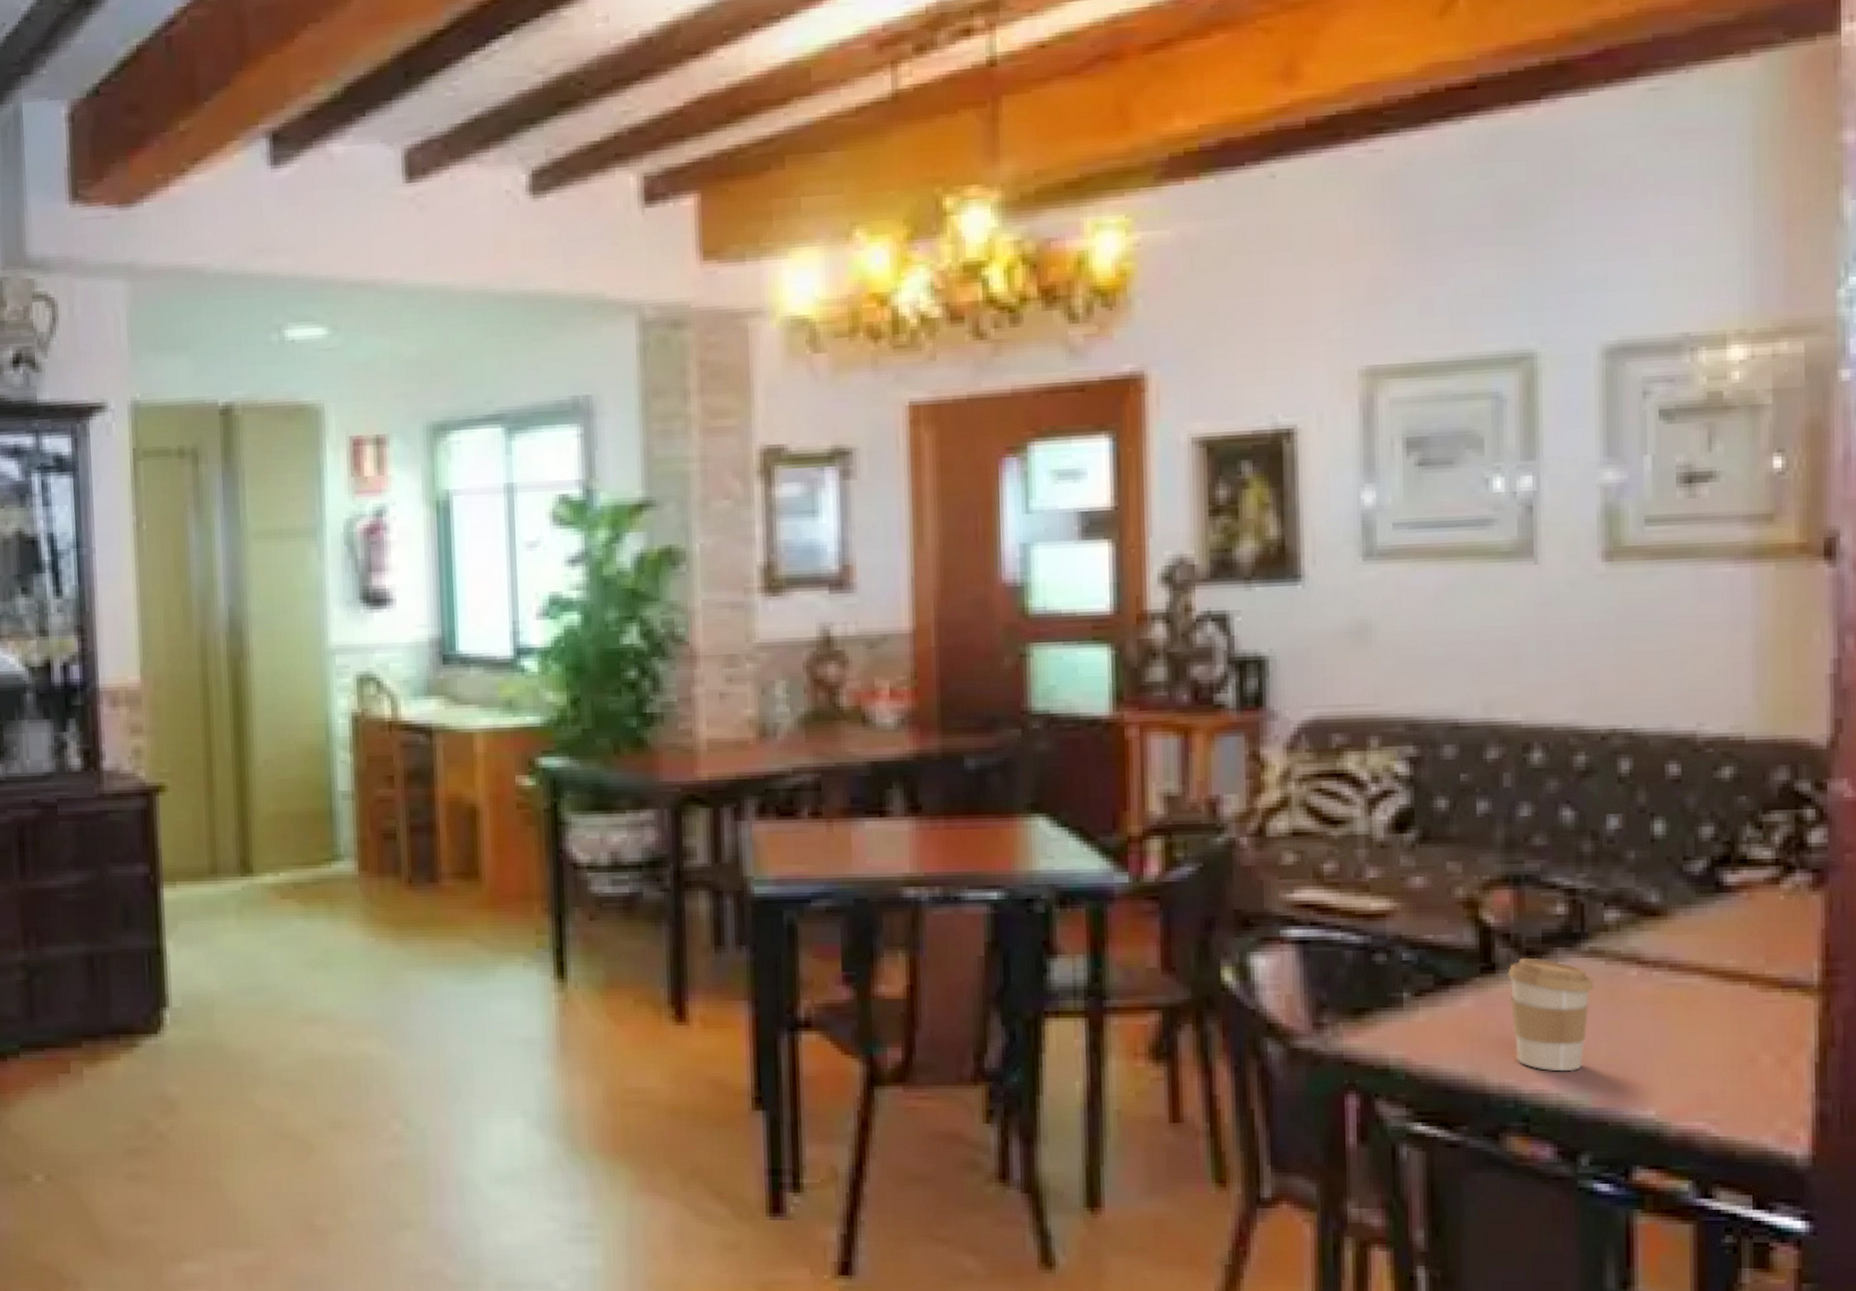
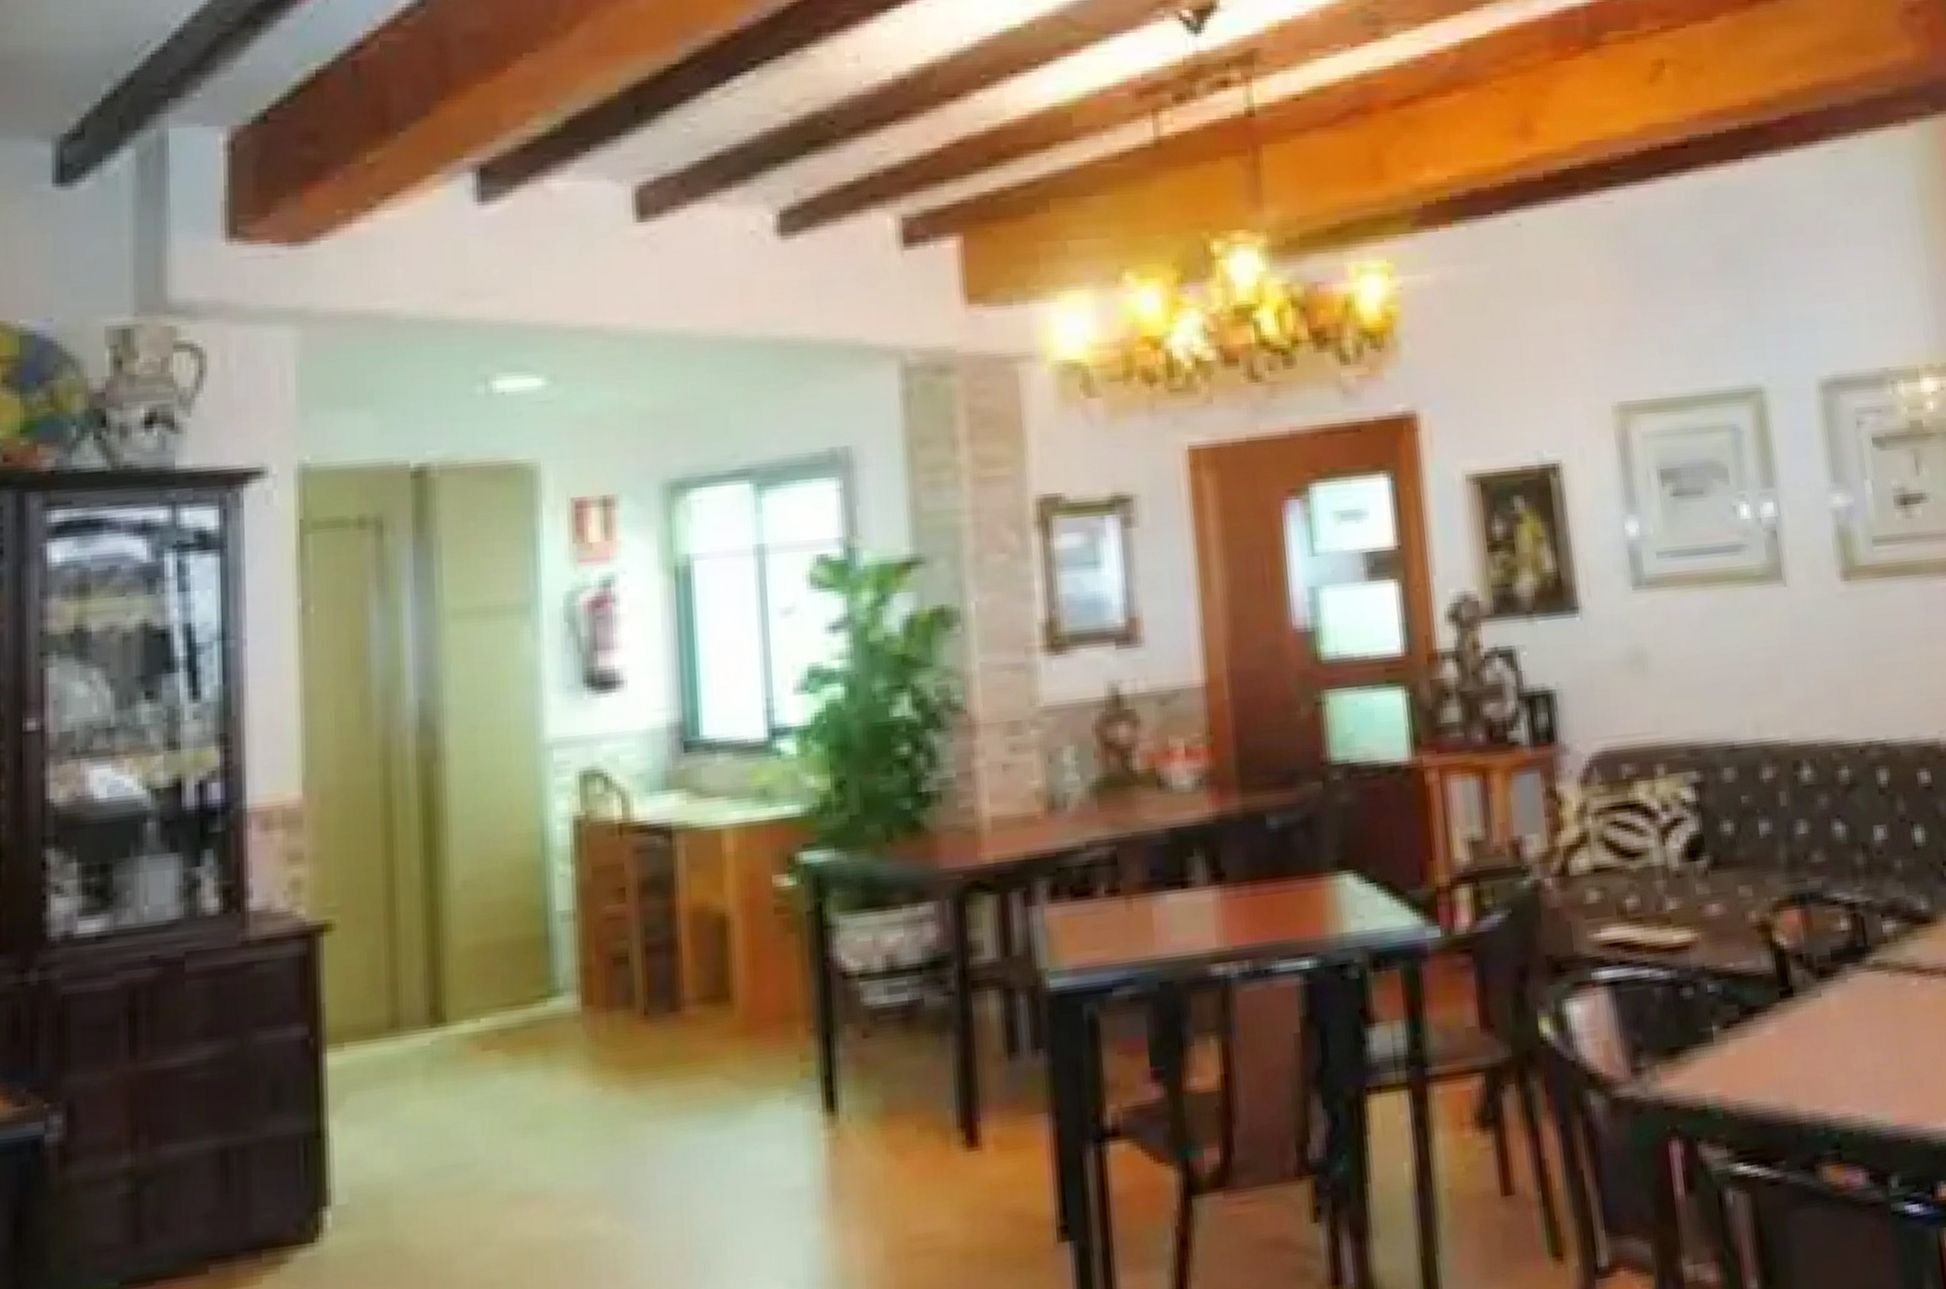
coffee cup: present [1507,957,1595,1072] -> none [1804,977,1883,1093]

